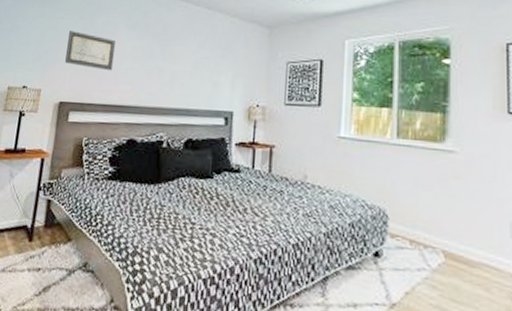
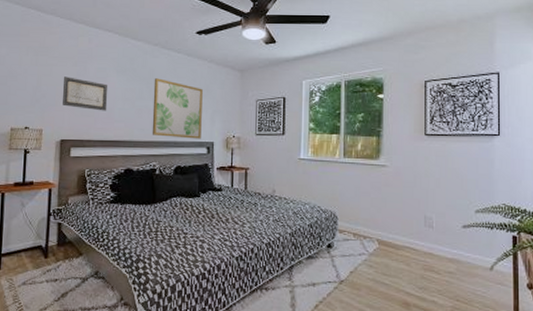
wall art: none [161,34,223,107] -> present [152,78,203,139]

